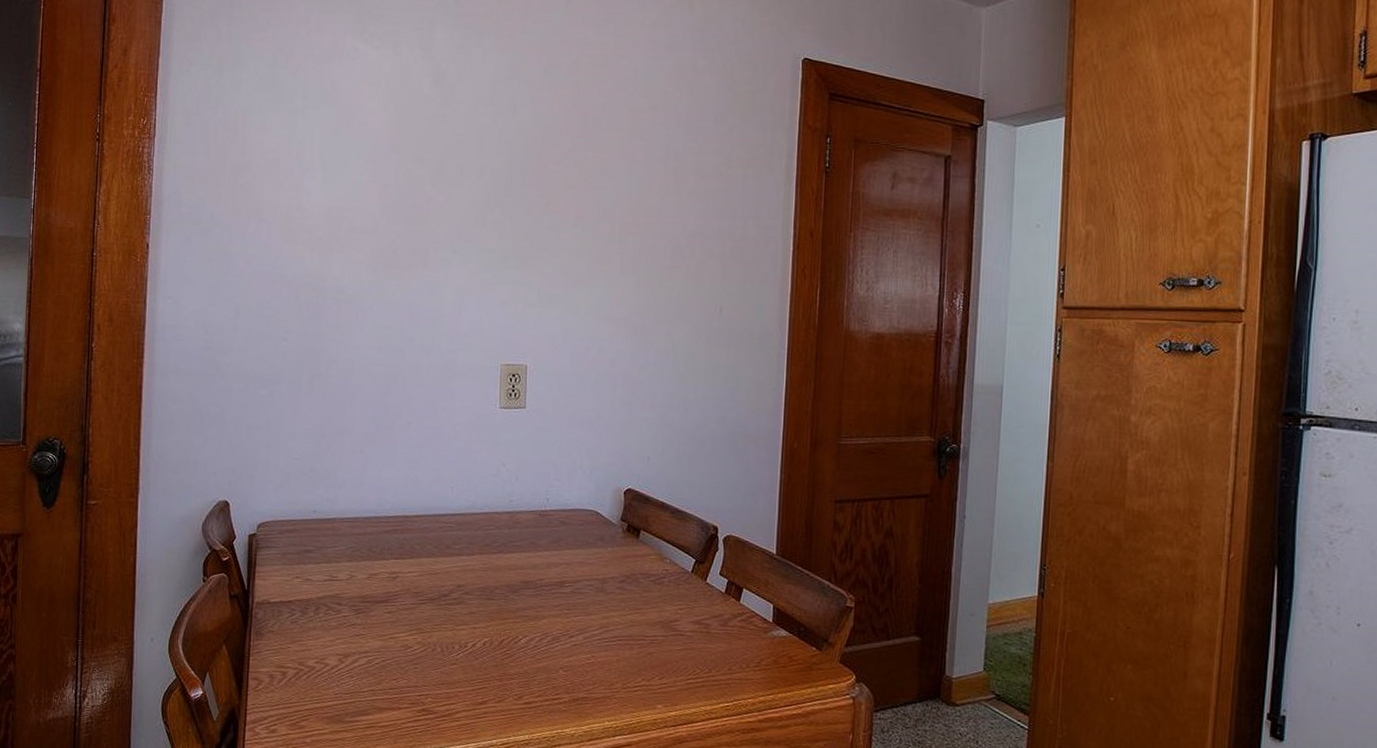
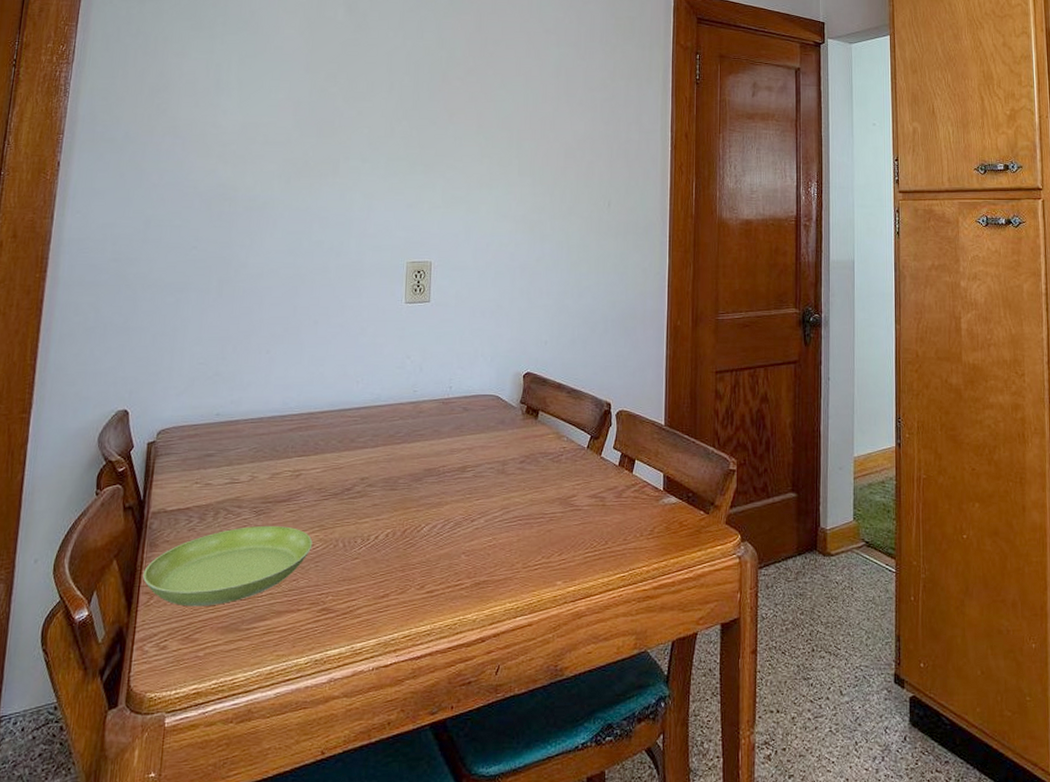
saucer: none [251,624,411,697] -> present [143,526,313,607]

